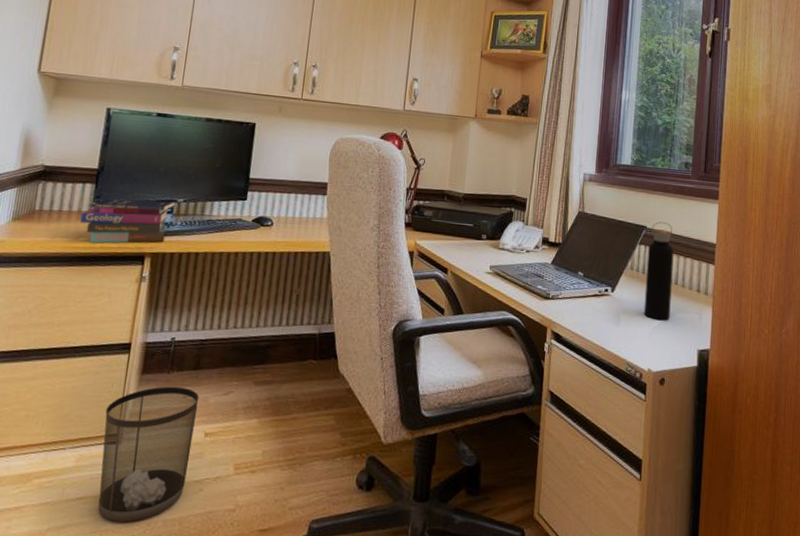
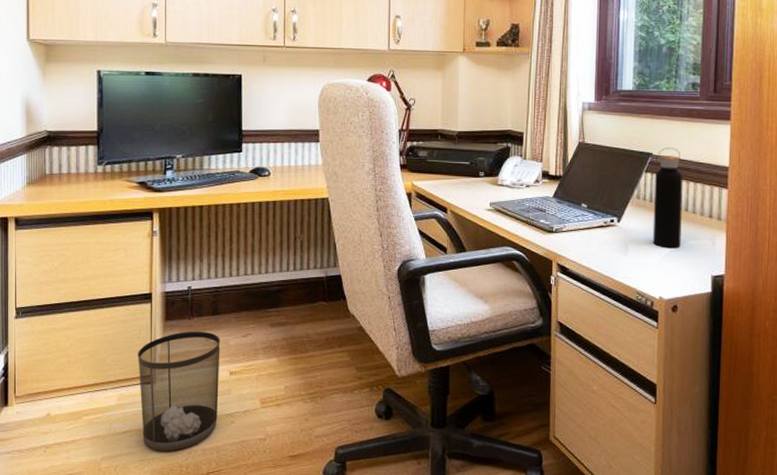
books: present [79,198,175,244] -> none [88,158,174,202]

